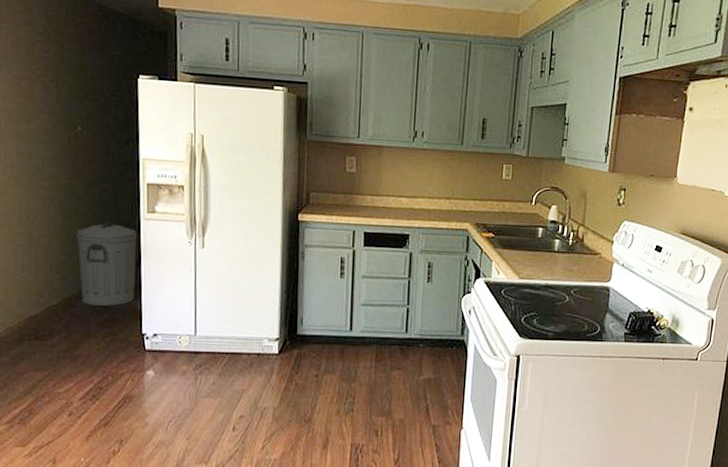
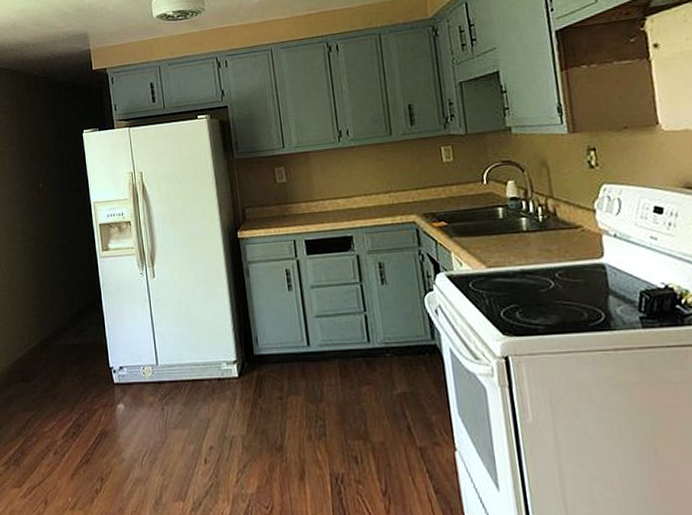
trash can: present [77,222,138,306] -> none [47,264,100,344]

